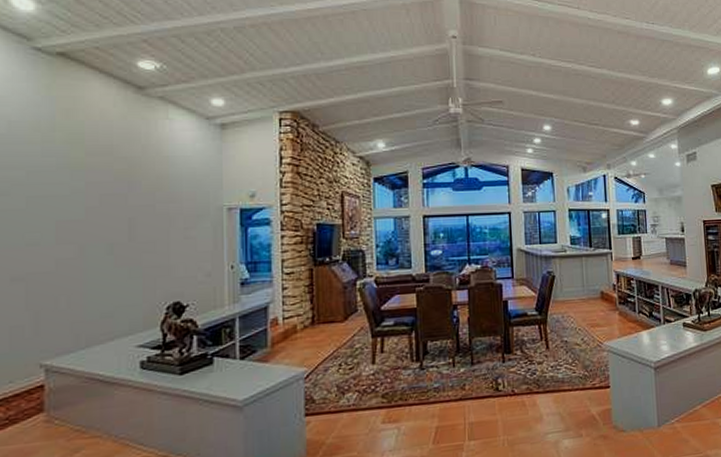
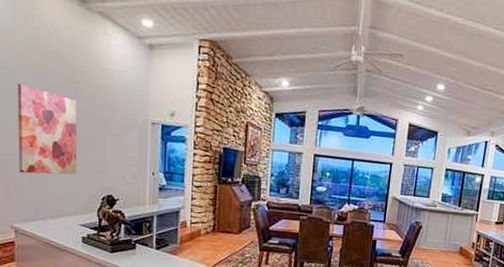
wall art: none [53,187,132,294] -> present [17,84,76,175]

